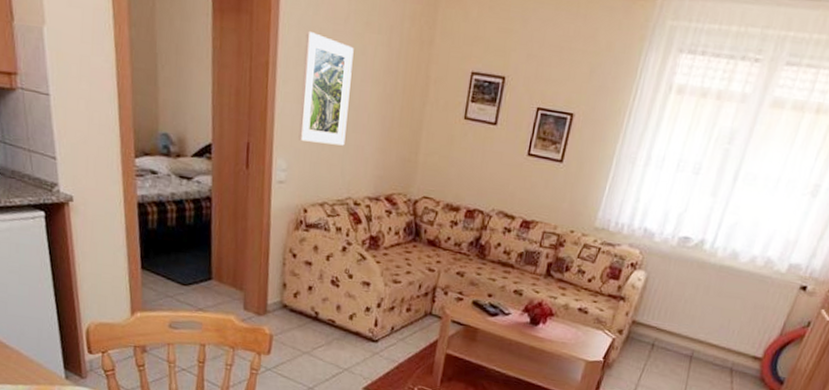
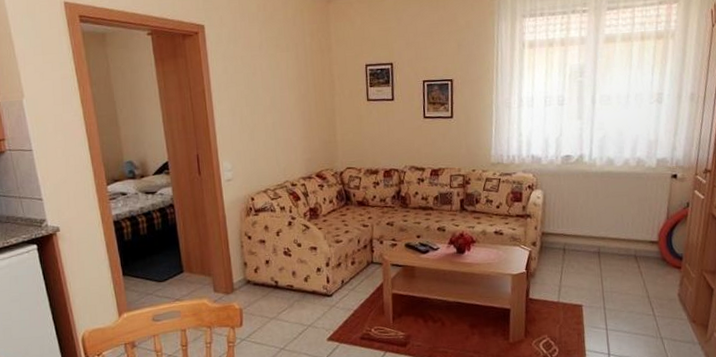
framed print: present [298,30,354,146] -> none [231,60,276,144]

